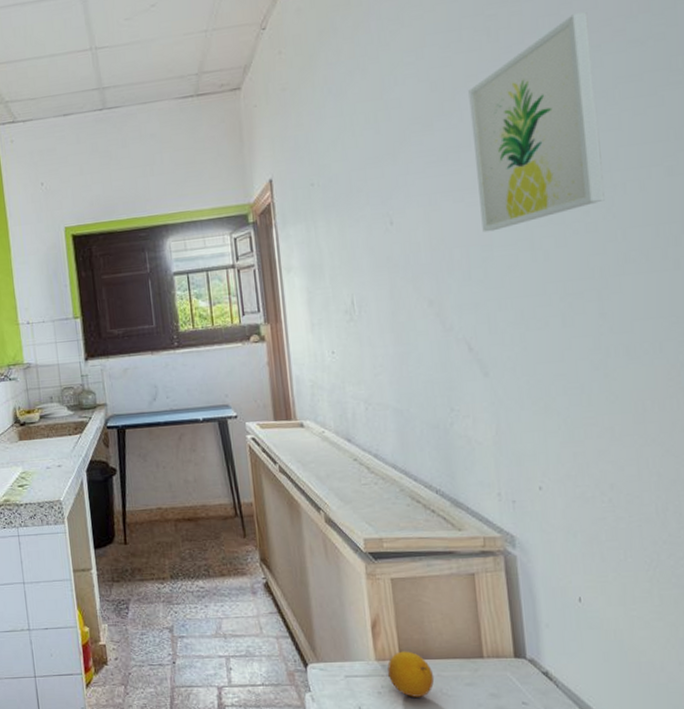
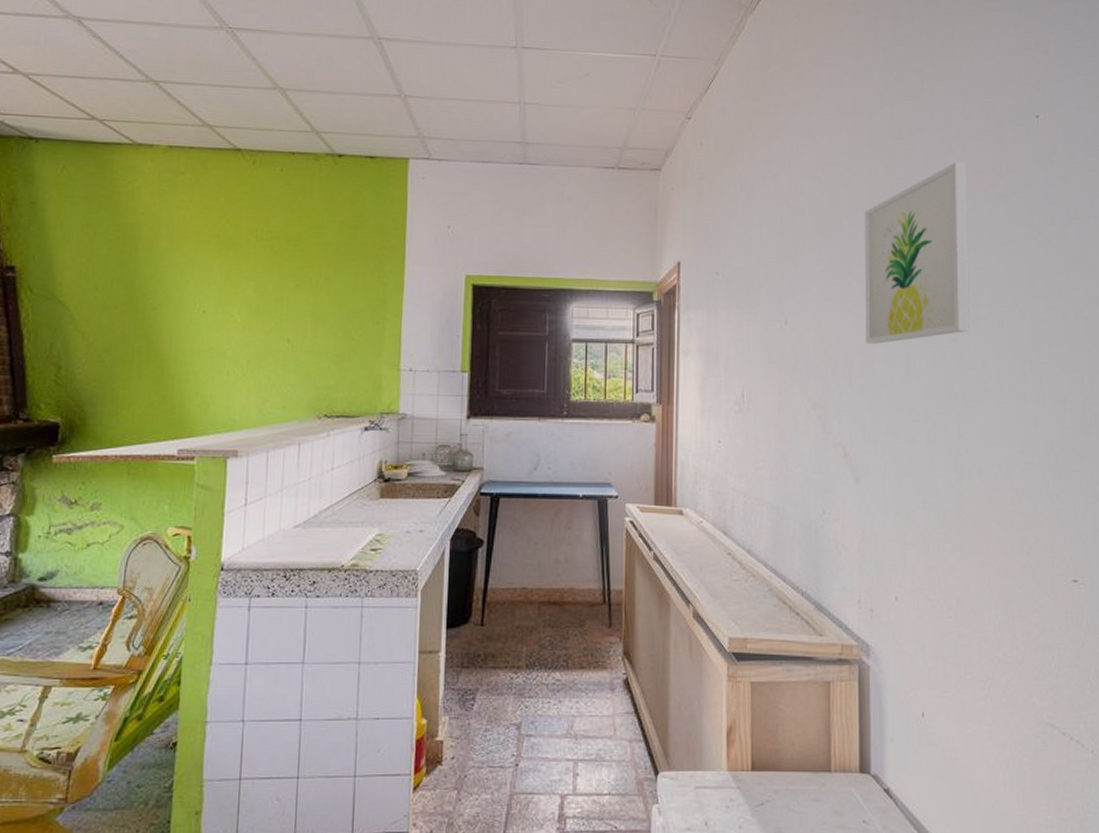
fruit: present [387,651,435,697] -> none [738,761,783,813]

